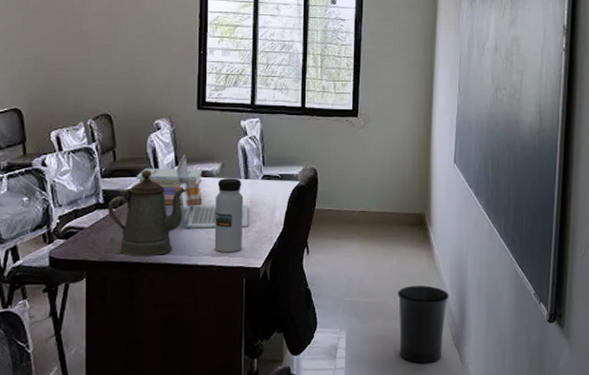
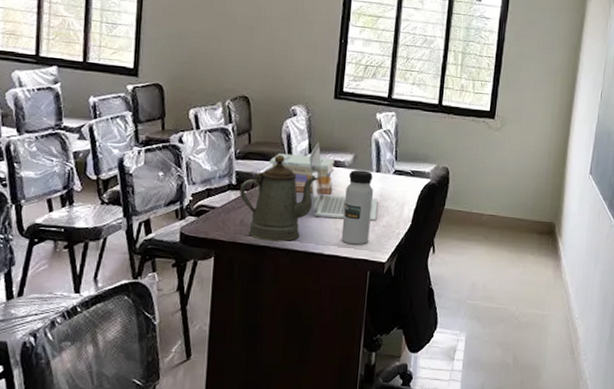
waste bin: present [397,285,449,364] -> none [517,294,574,375]

